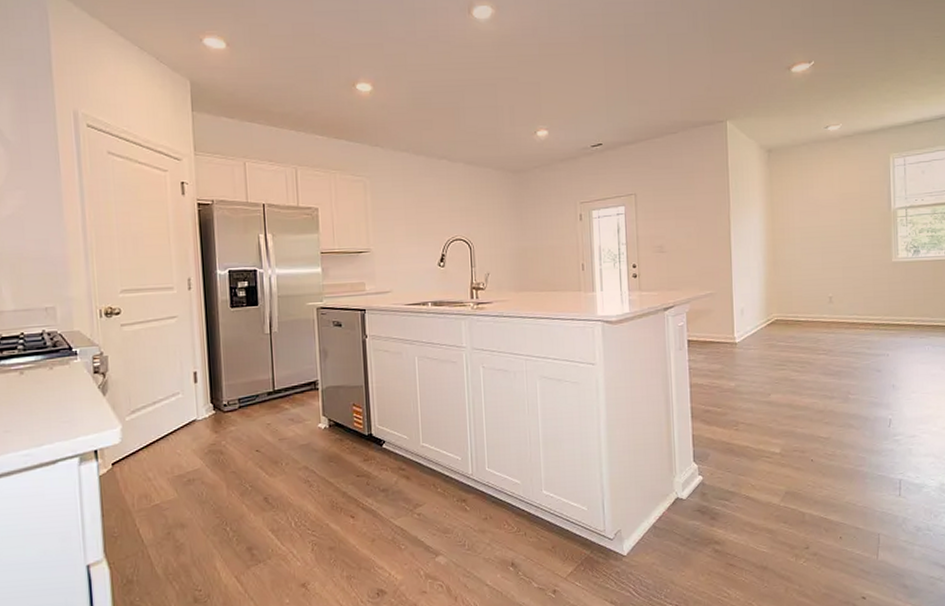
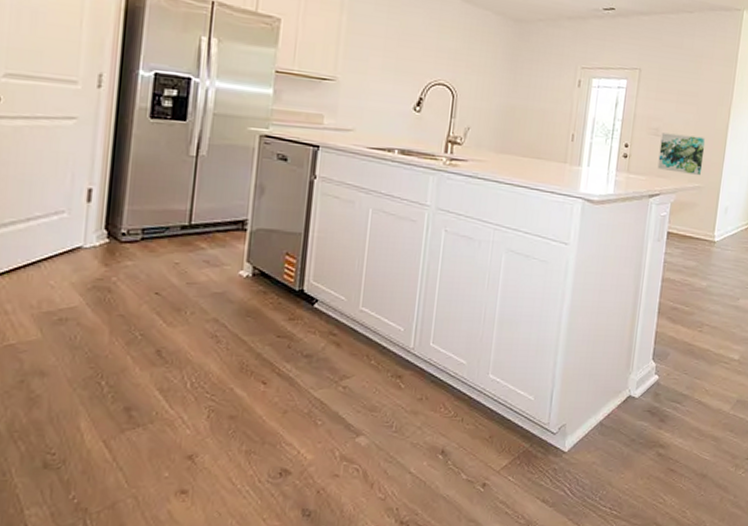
wall art: none [666,246,712,284] -> present [657,132,706,176]

